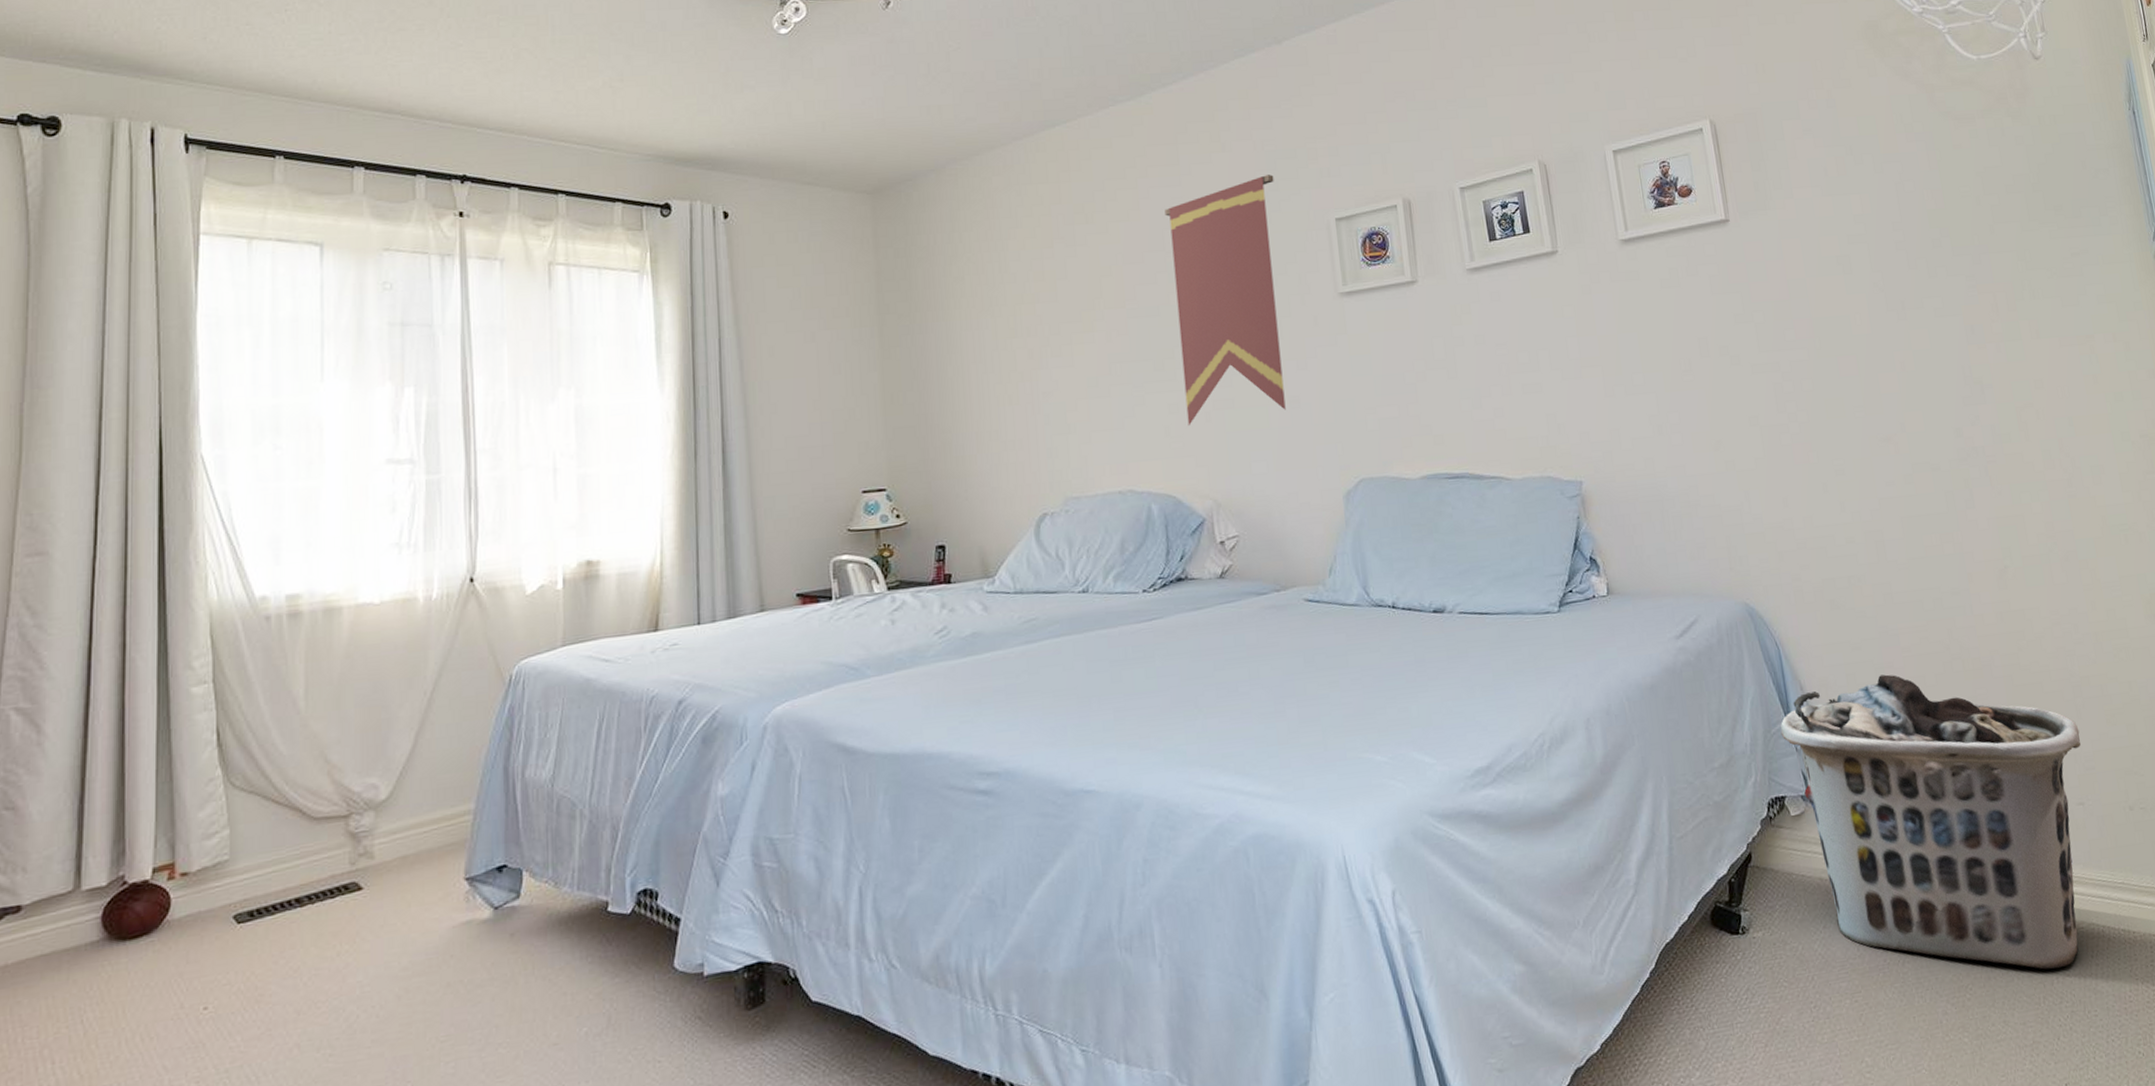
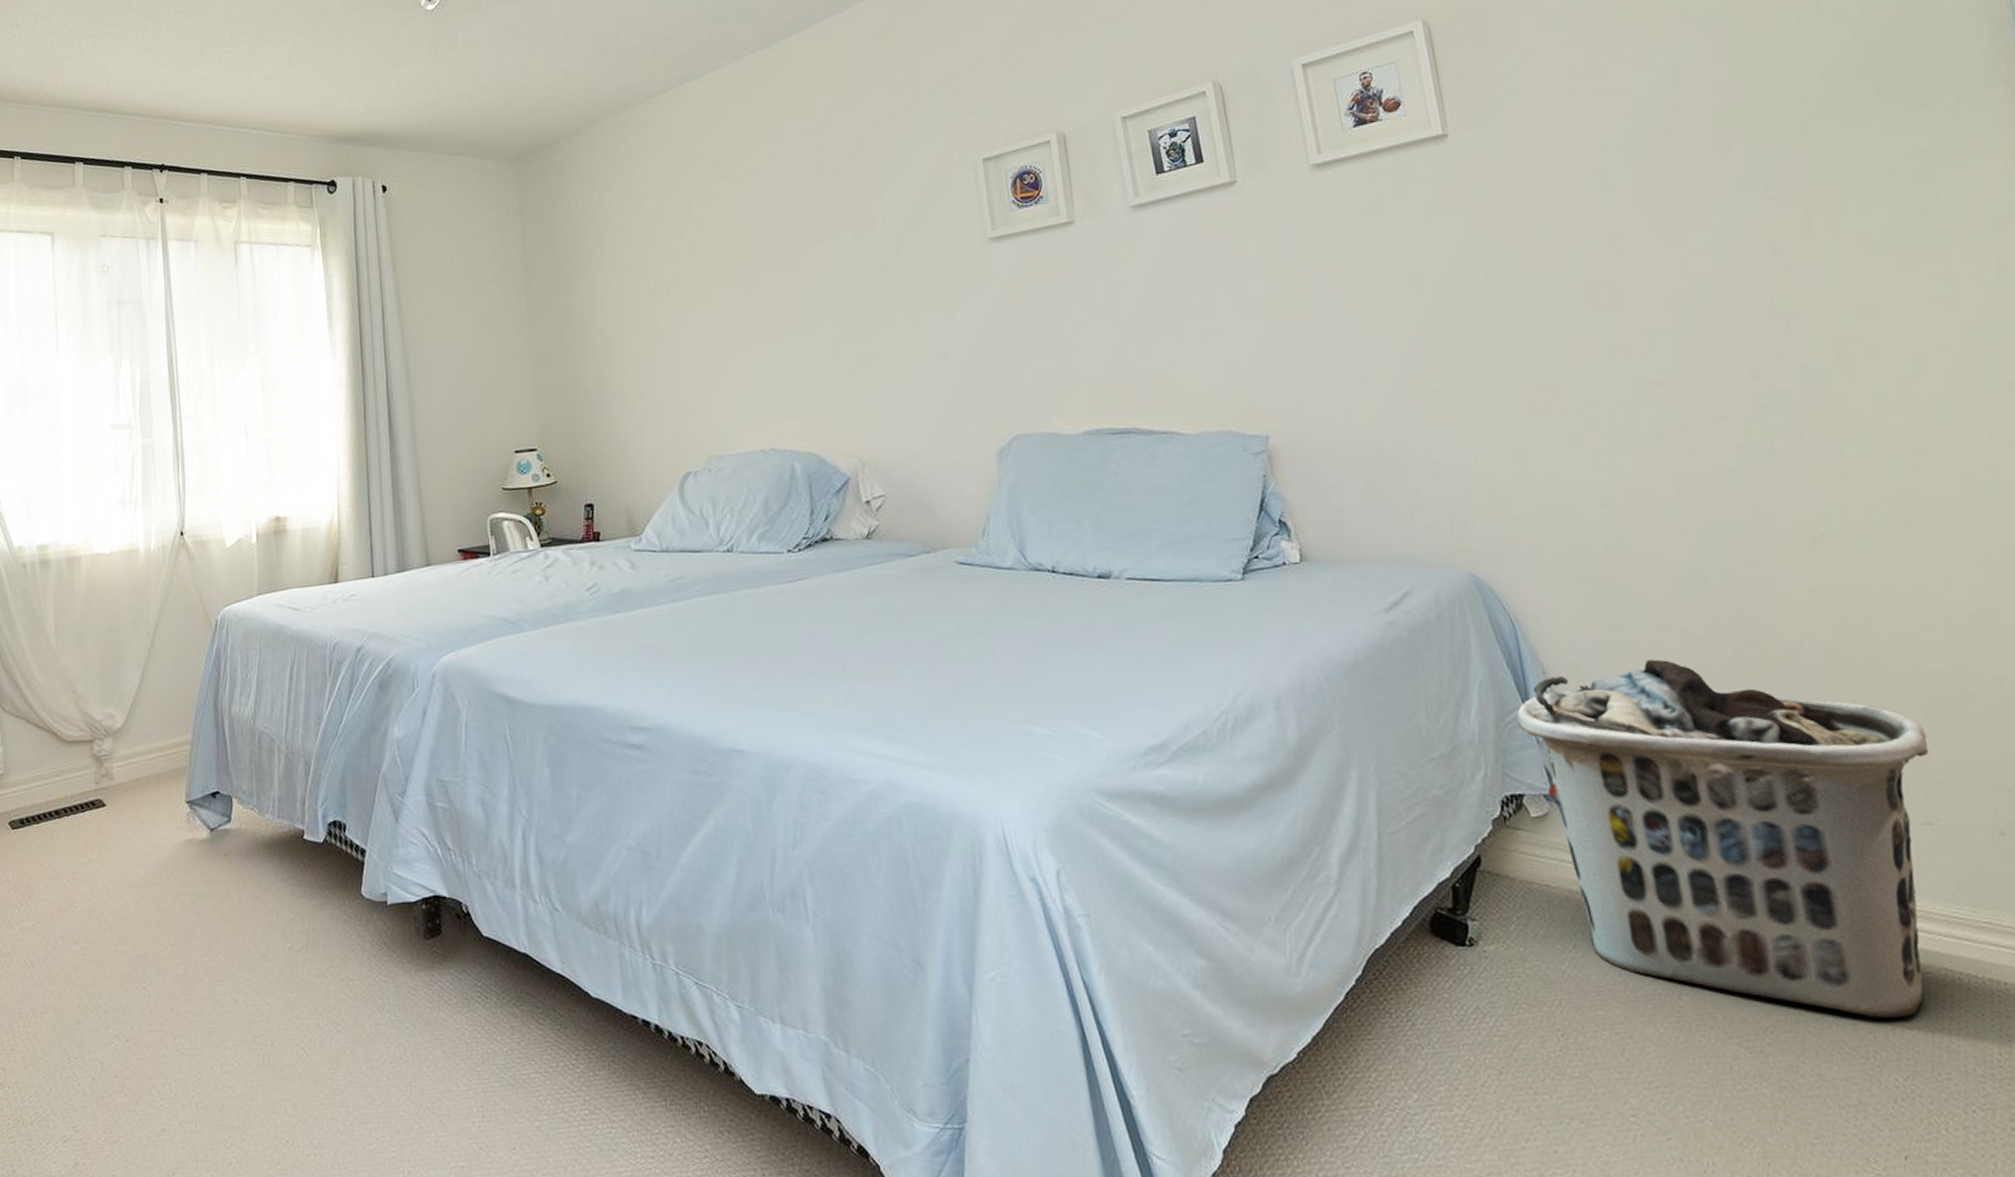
pennant: present [1165,174,1286,425] -> none [801,116,933,382]

